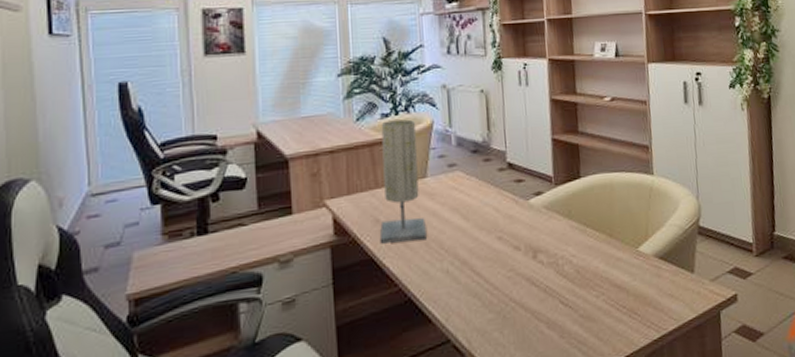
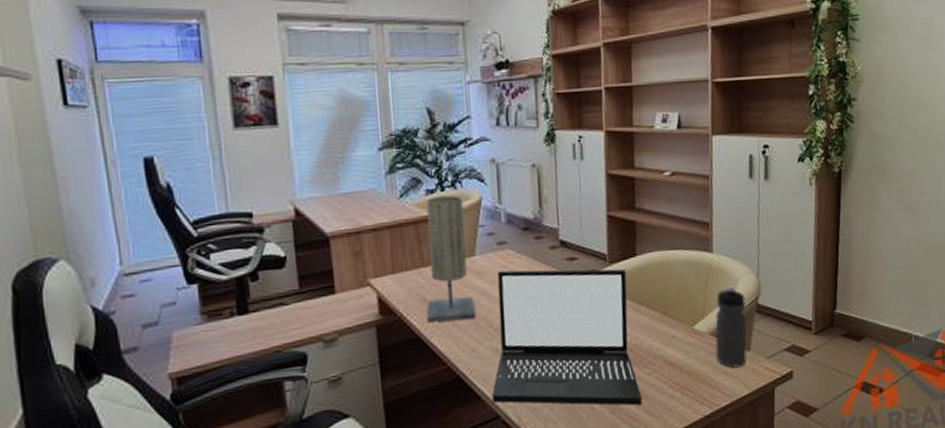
laptop: none [442,190,591,330] -> present [492,269,642,406]
water bottle: none [659,208,692,291] -> present [715,286,747,368]

